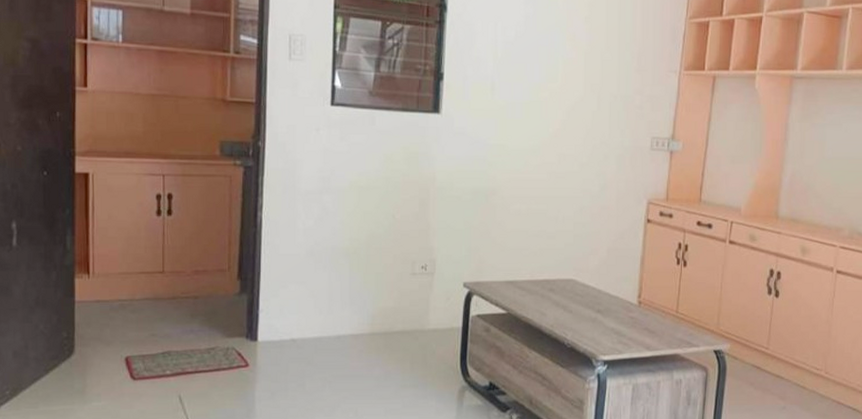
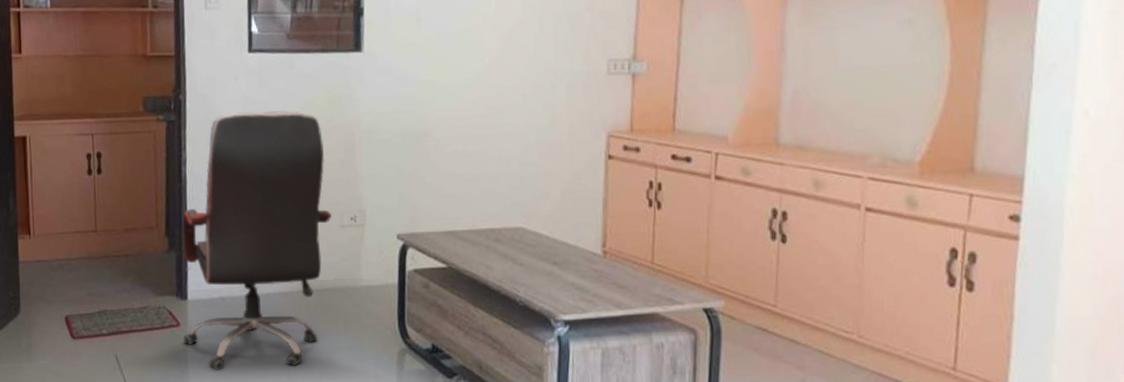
office chair: none [251,162,404,408] -> present [182,110,332,370]

